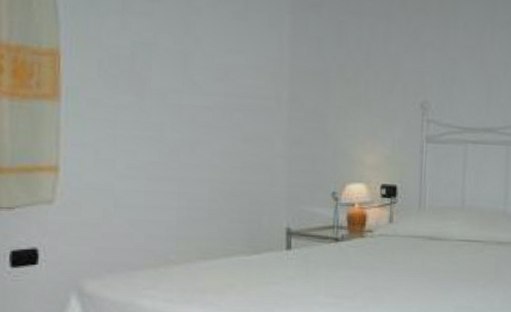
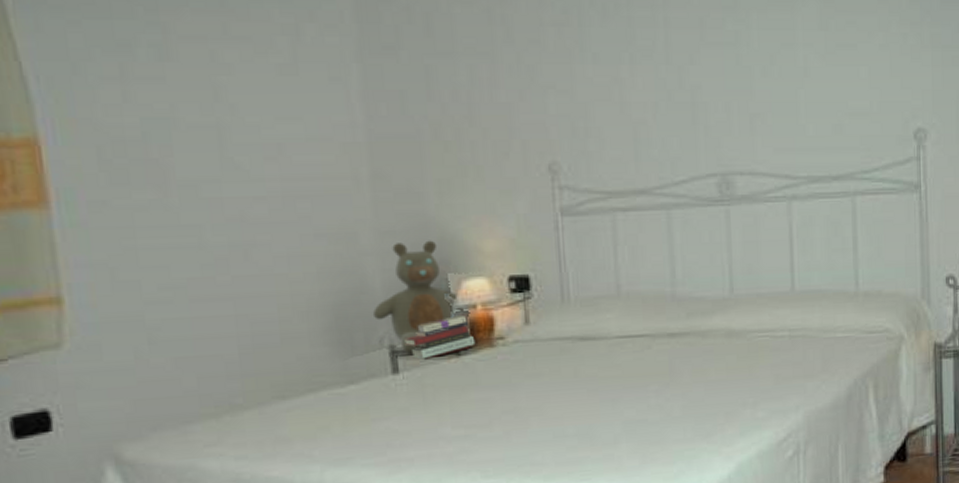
teddy bear: none [277,151,347,236] -> present [372,240,467,354]
books: none [297,211,351,242] -> present [403,315,476,361]

